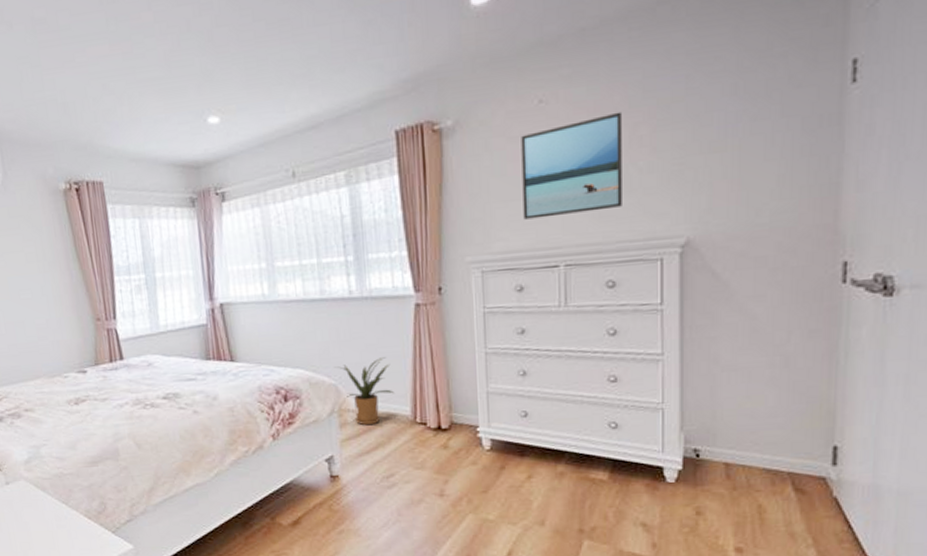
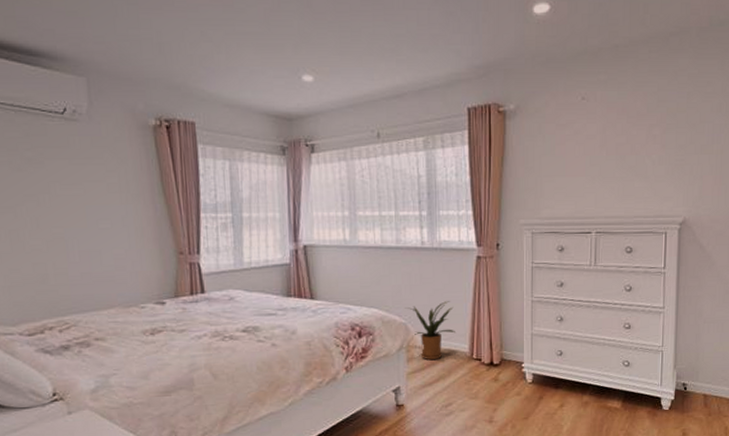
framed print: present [521,111,622,220] -> none [566,114,642,193]

